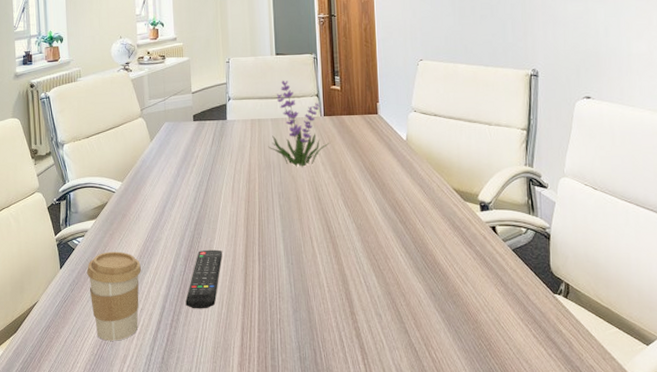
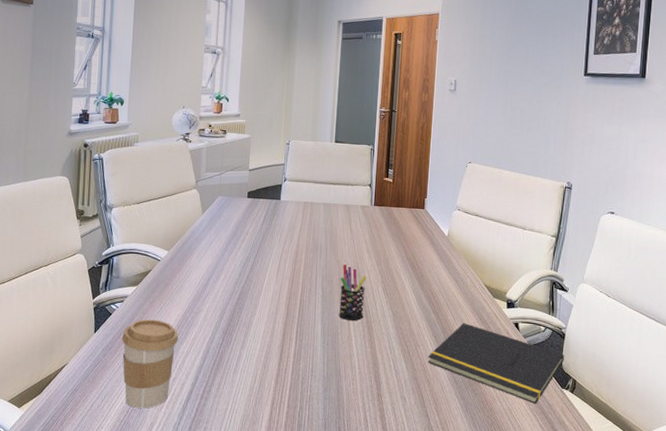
remote control: present [185,249,222,309] -> none [219,324,261,382]
plant: present [268,80,330,167] -> none [318,167,377,252]
pen holder: none [297,179,326,238] -> present [339,264,367,321]
notepad: none [400,231,553,313] -> present [428,323,565,405]

